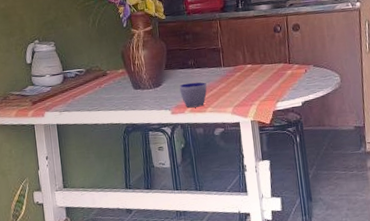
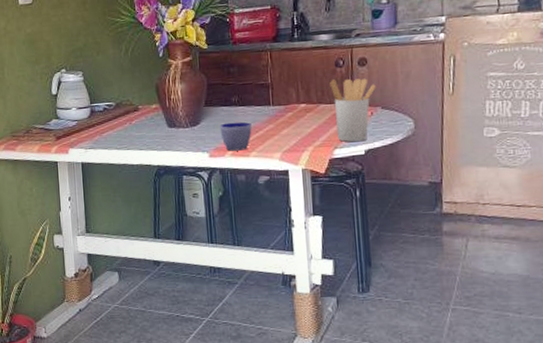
utensil holder: none [270,41,308,96] -> present [330,78,376,142]

